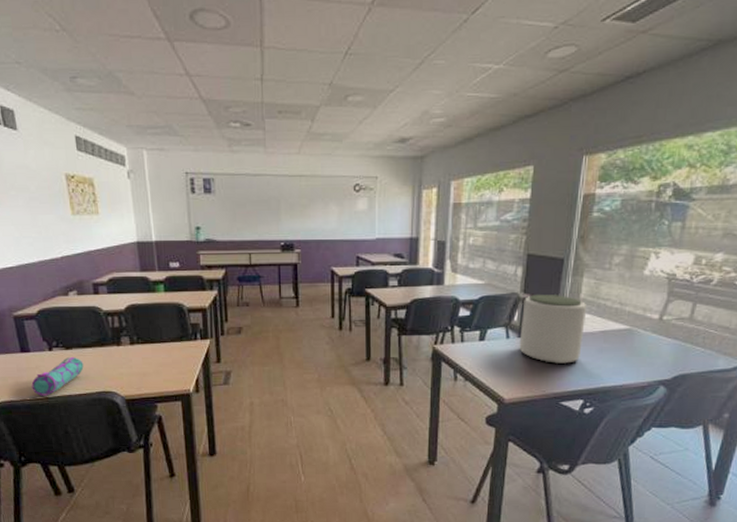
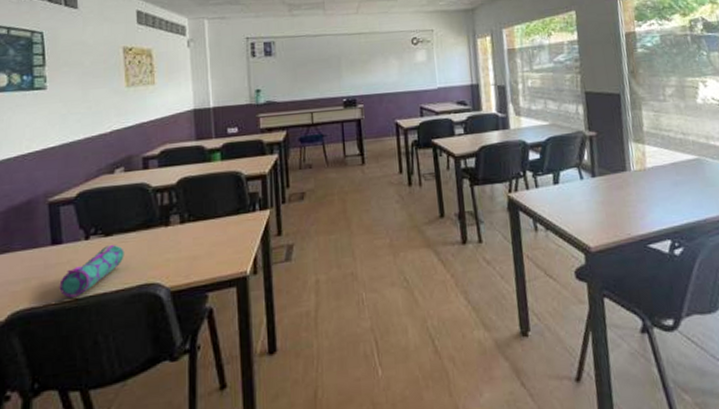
plant pot: present [519,294,587,364] -> none [590,130,657,203]

